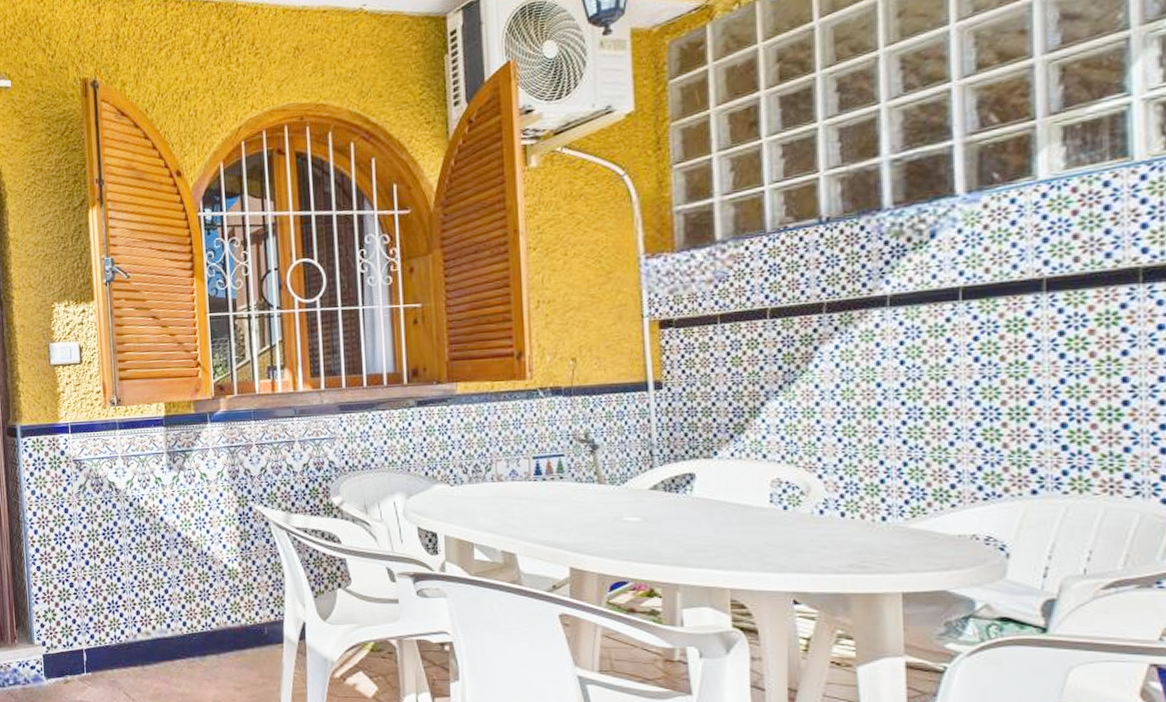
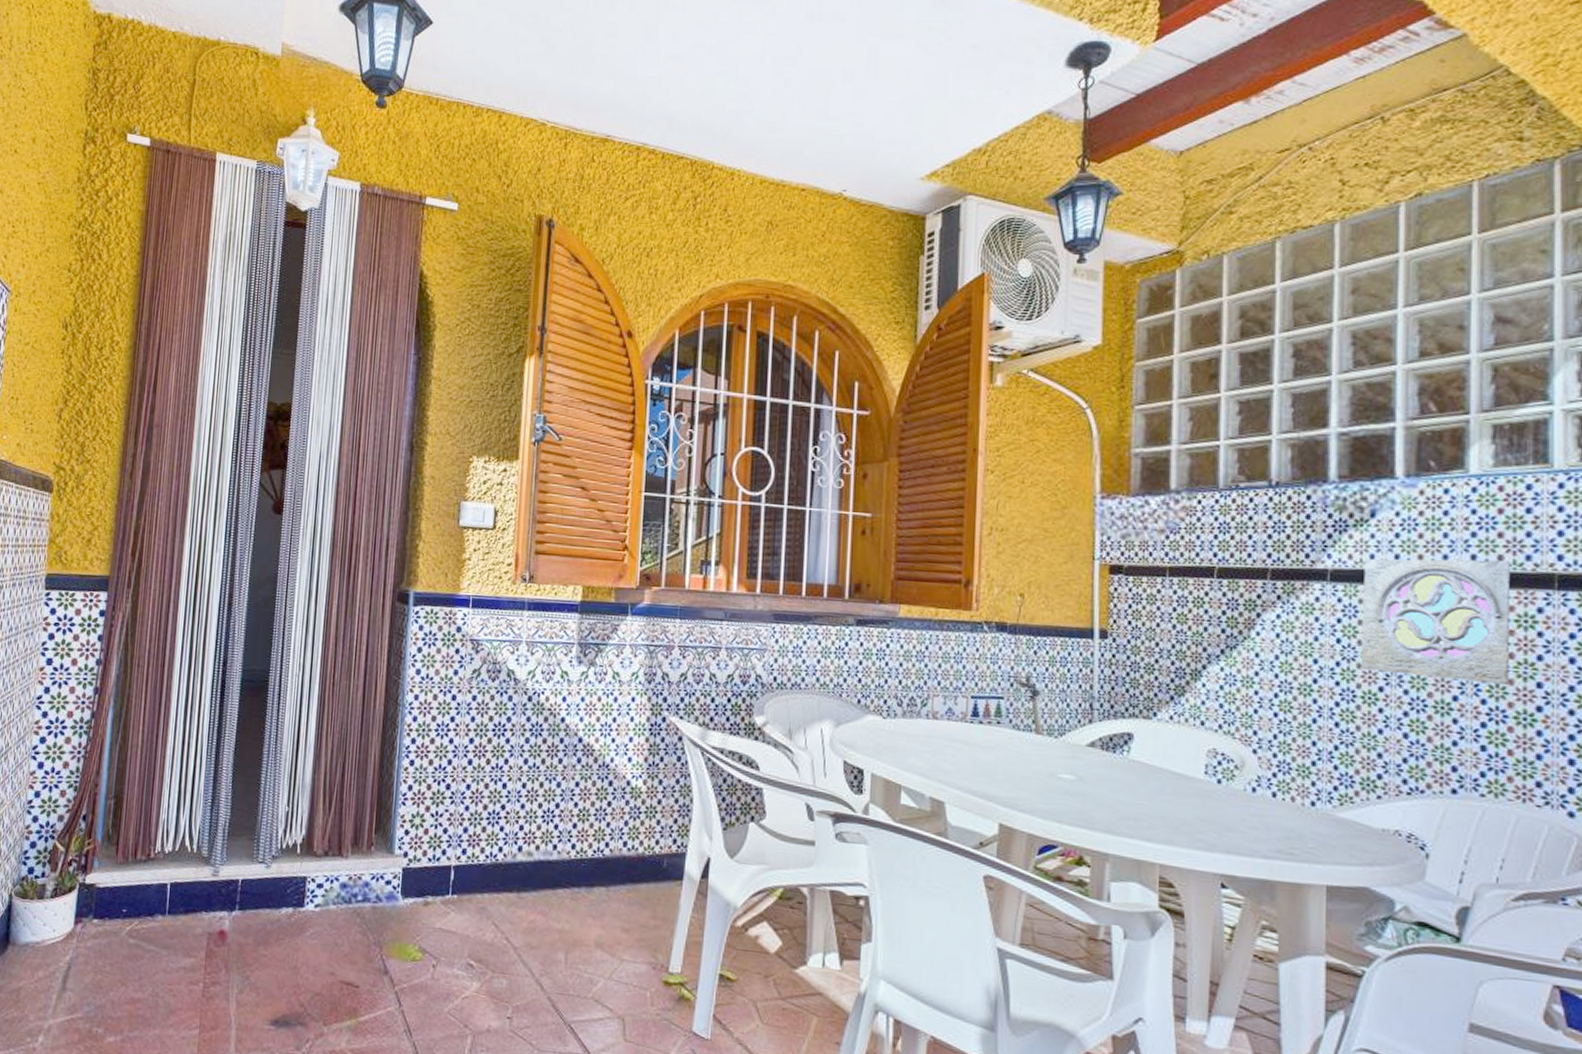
wall ornament: none [926,260,1090,388] -> present [1360,558,1511,686]

